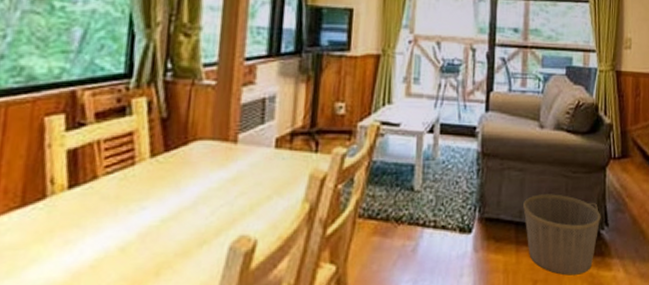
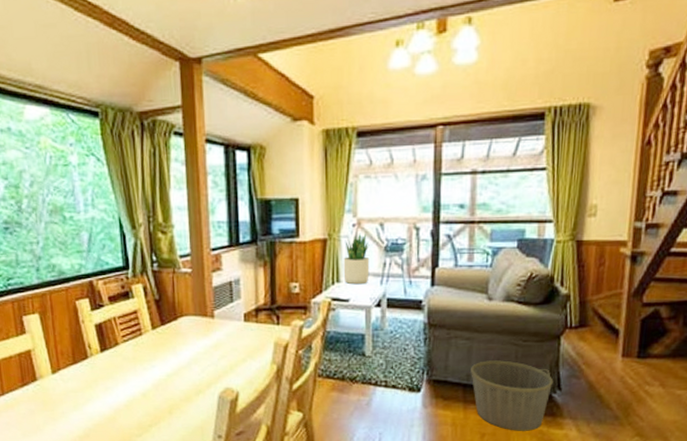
planter: none [396,50,425,107] -> present [343,233,370,285]

